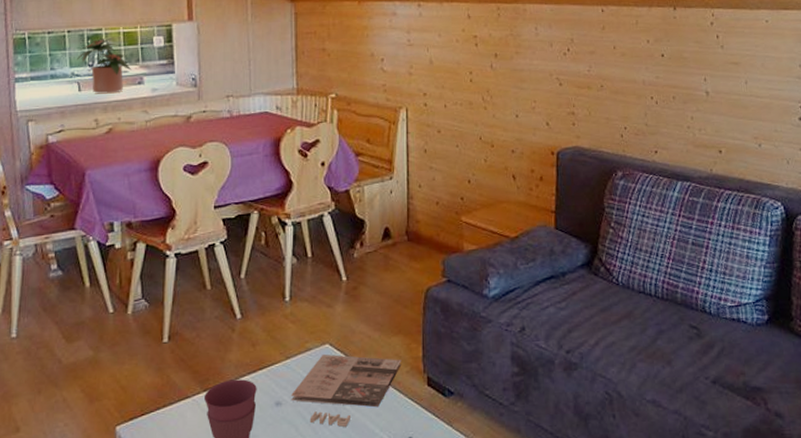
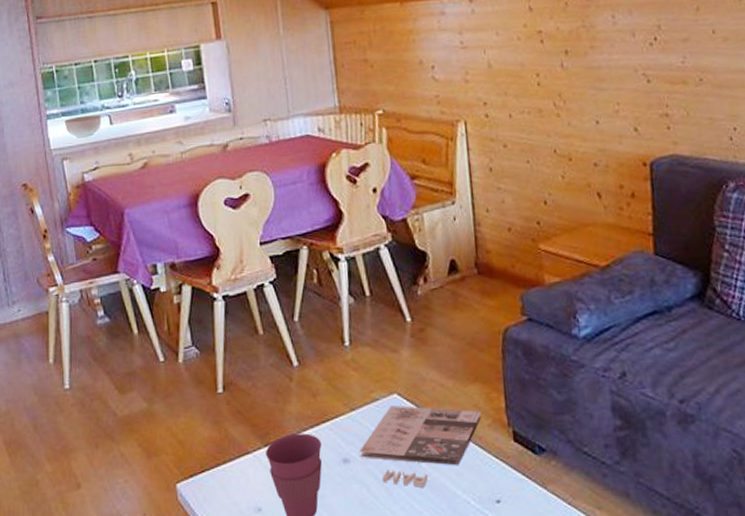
bowl: none [32,81,70,102] -> present [64,114,101,138]
potted plant: present [77,38,132,94] -> none [106,65,162,127]

